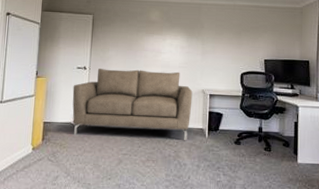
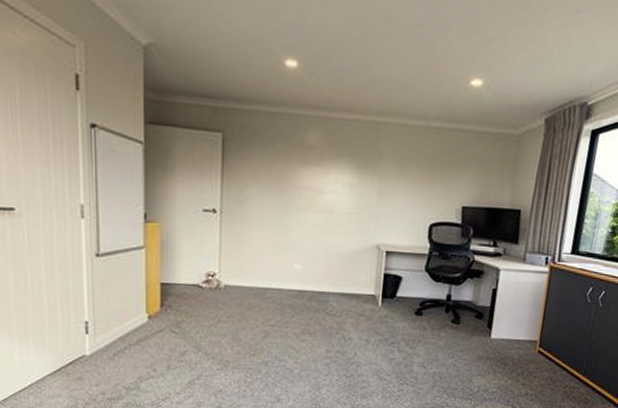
sofa: present [72,69,193,140] -> none [198,212,364,309]

